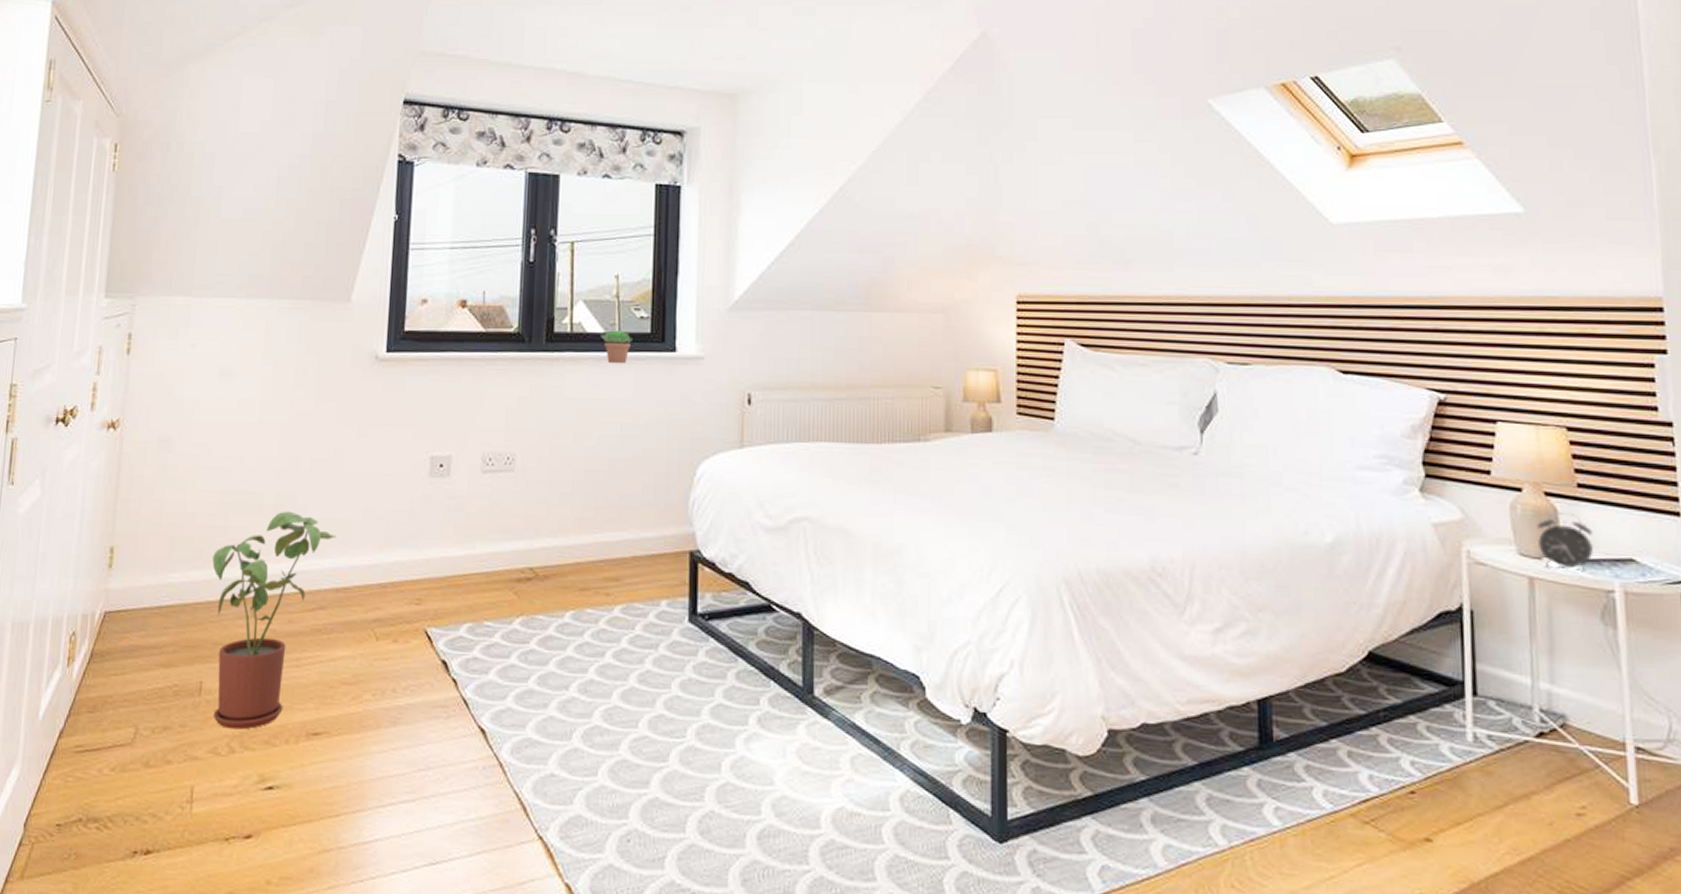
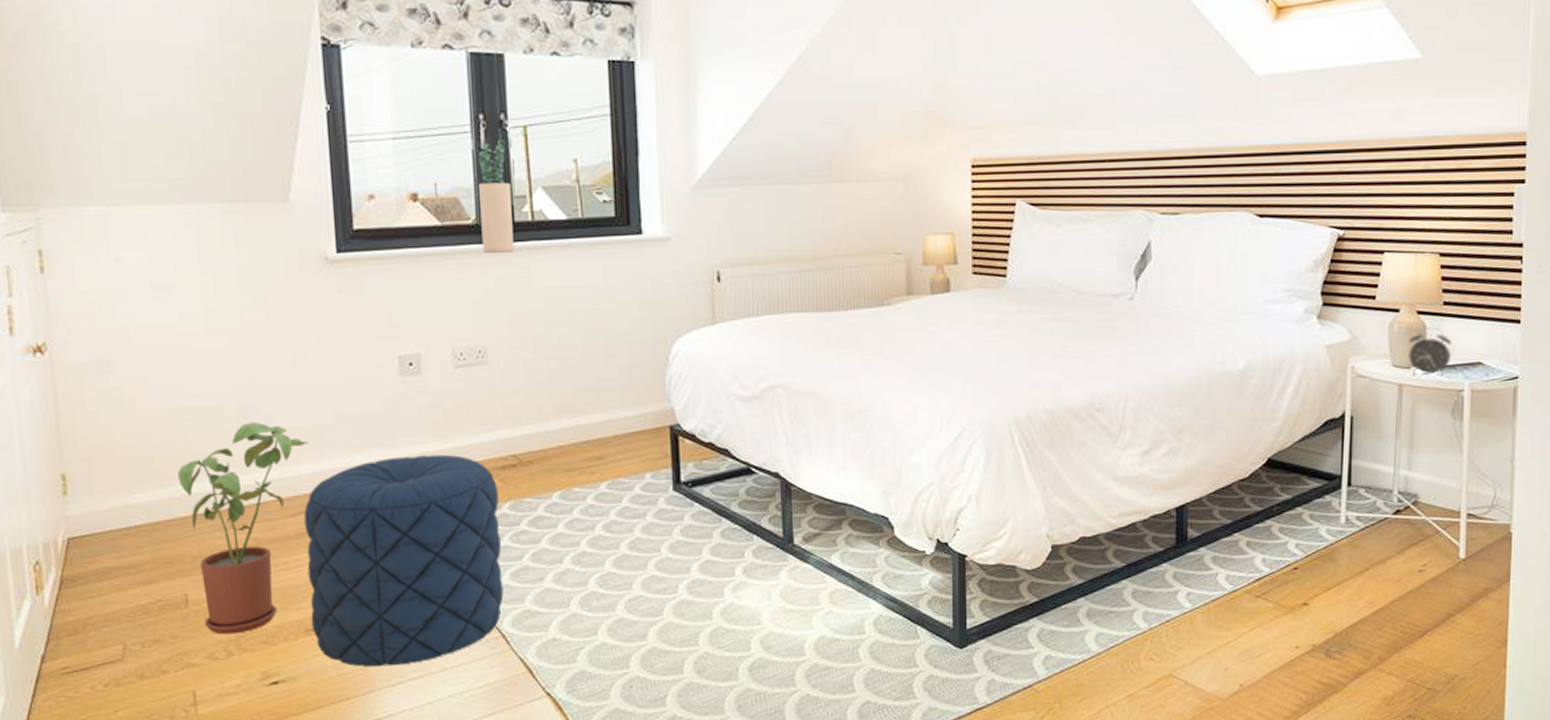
pouf: none [313,559,511,784] -> present [303,454,504,667]
vase: none [521,249,554,362] -> present [479,134,514,253]
succulent plant: present [601,329,634,364] -> none [564,214,598,250]

